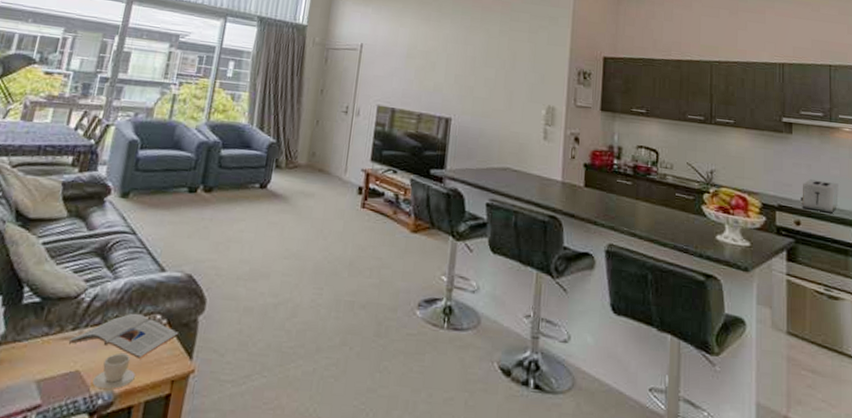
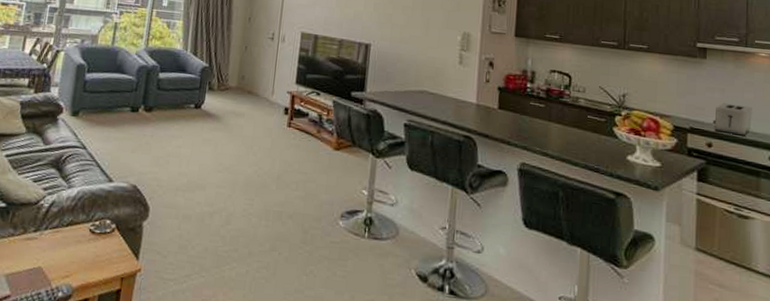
magazine: present [68,313,179,359] -> none [31,218,127,258]
teacup: present [92,354,136,390] -> none [53,253,90,285]

